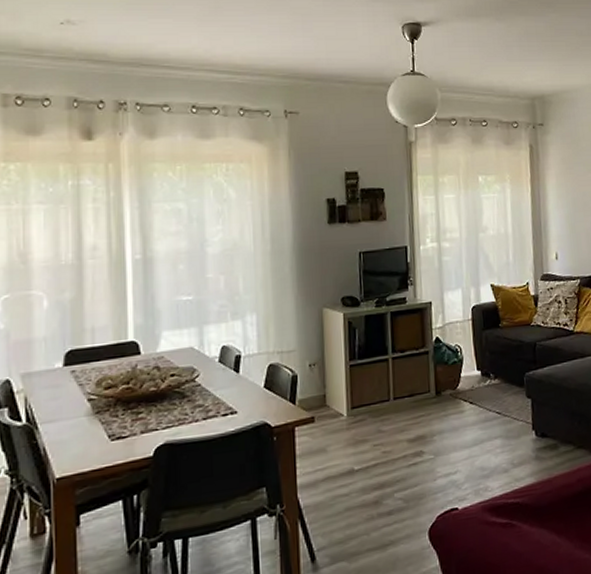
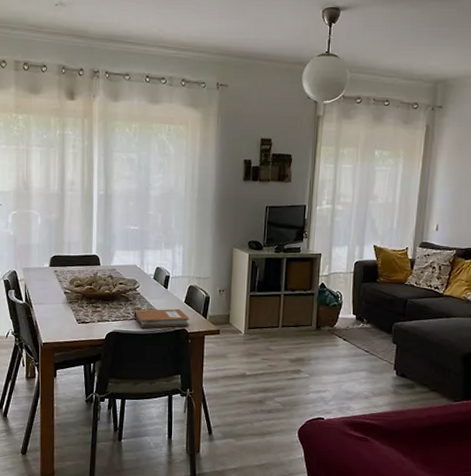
notebook: none [193,396,273,432] -> present [134,308,190,328]

